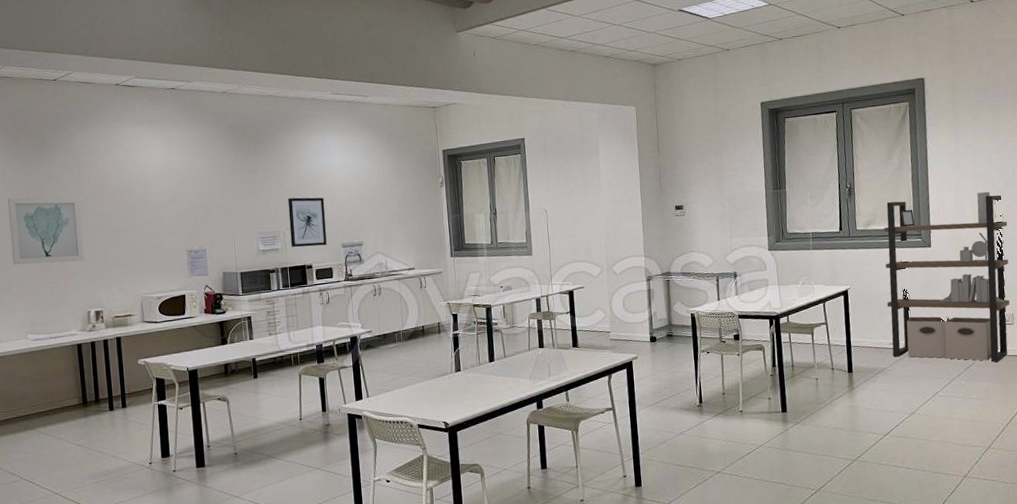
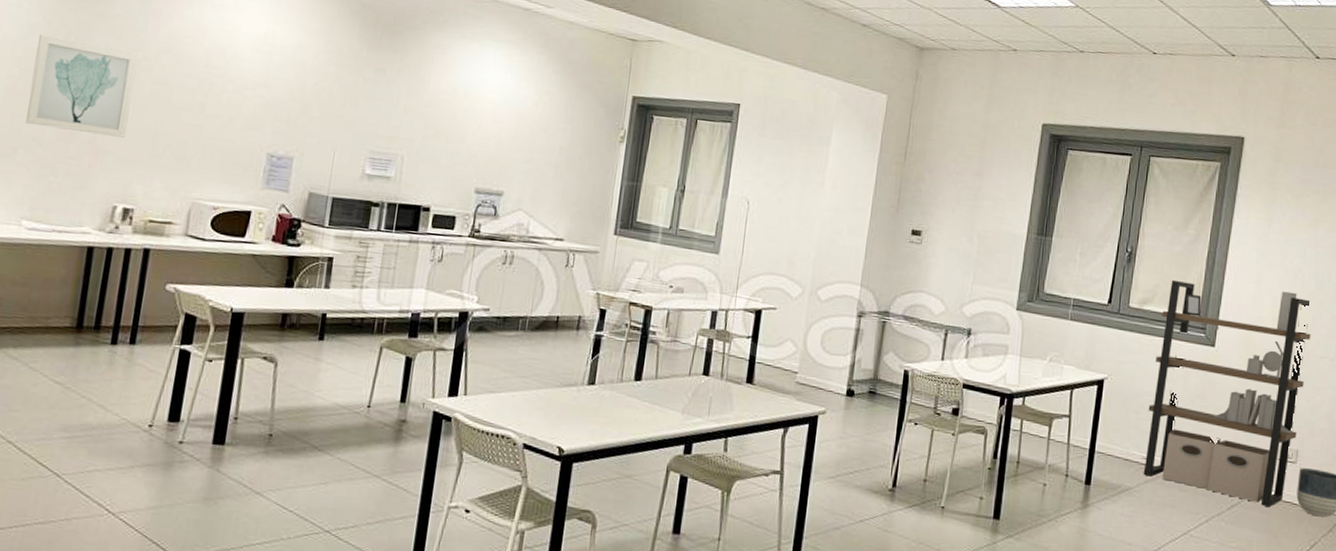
wall art: present [287,197,327,247] -> none [408,115,466,186]

